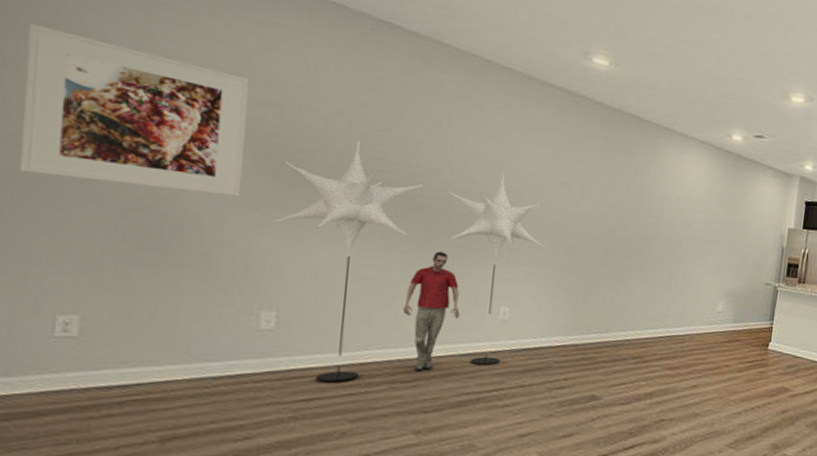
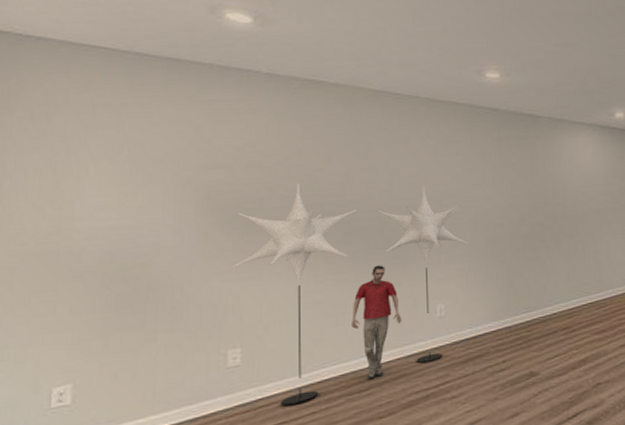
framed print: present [19,23,250,197] -> none [18,140,204,266]

